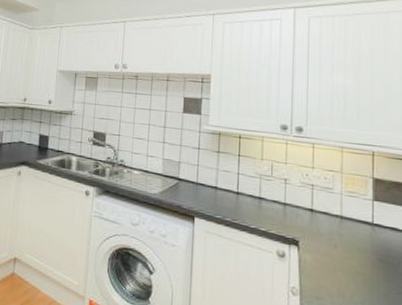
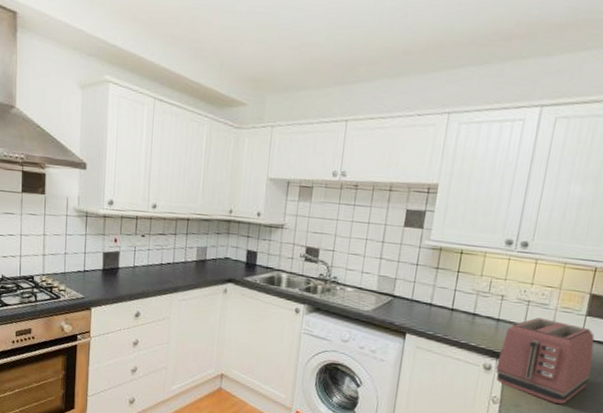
toaster: none [290,202,390,298] -> present [495,317,595,405]

